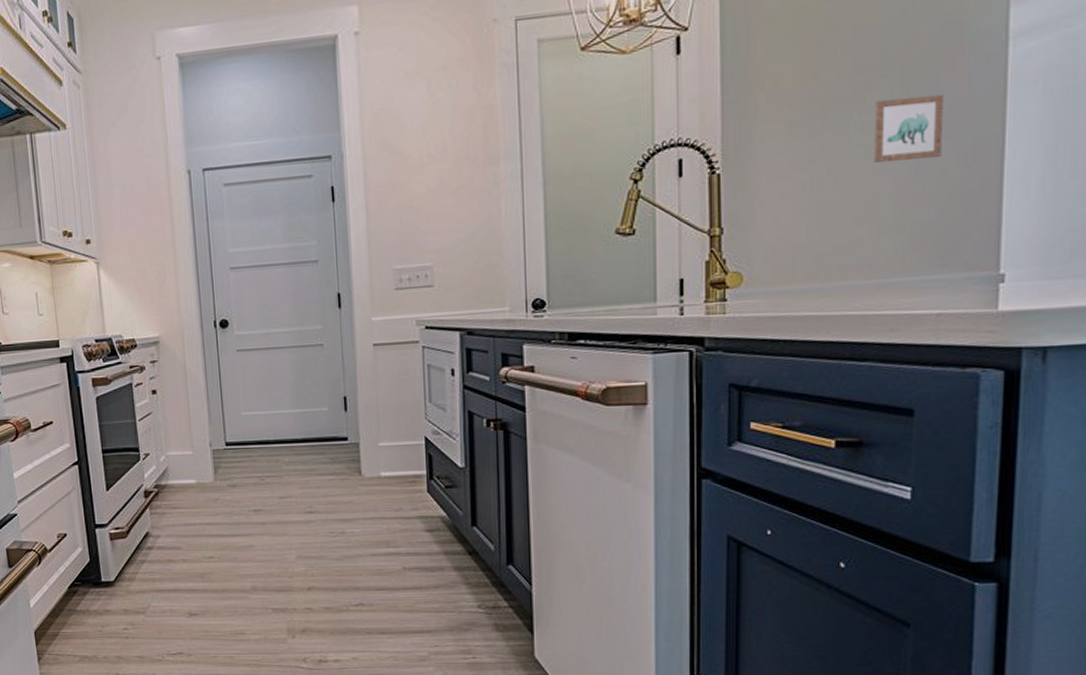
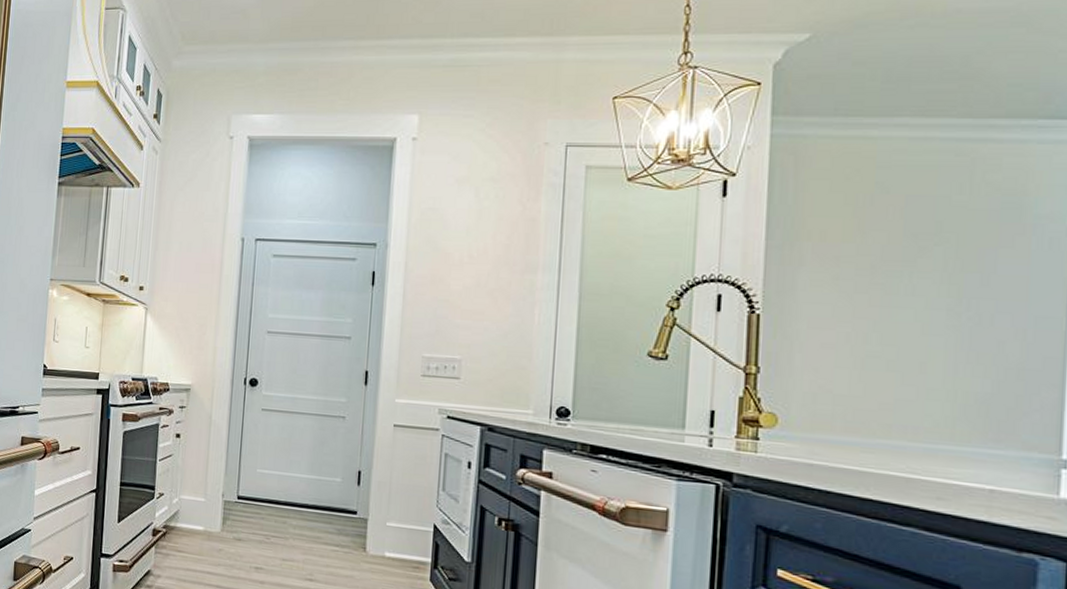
wall art: present [873,94,943,163] -> none [923,267,1001,332]

